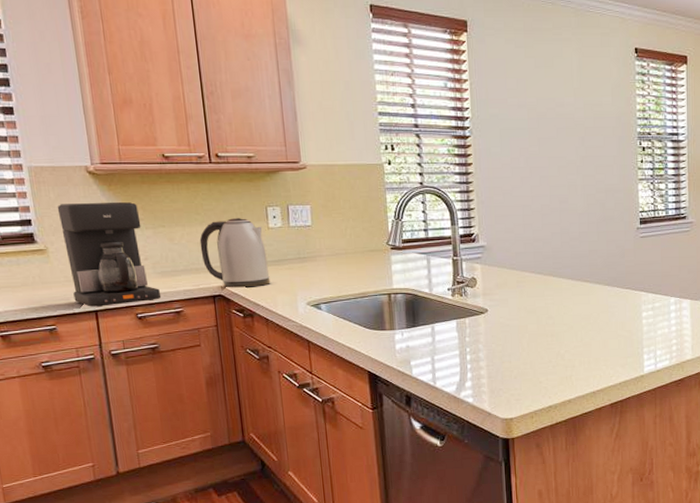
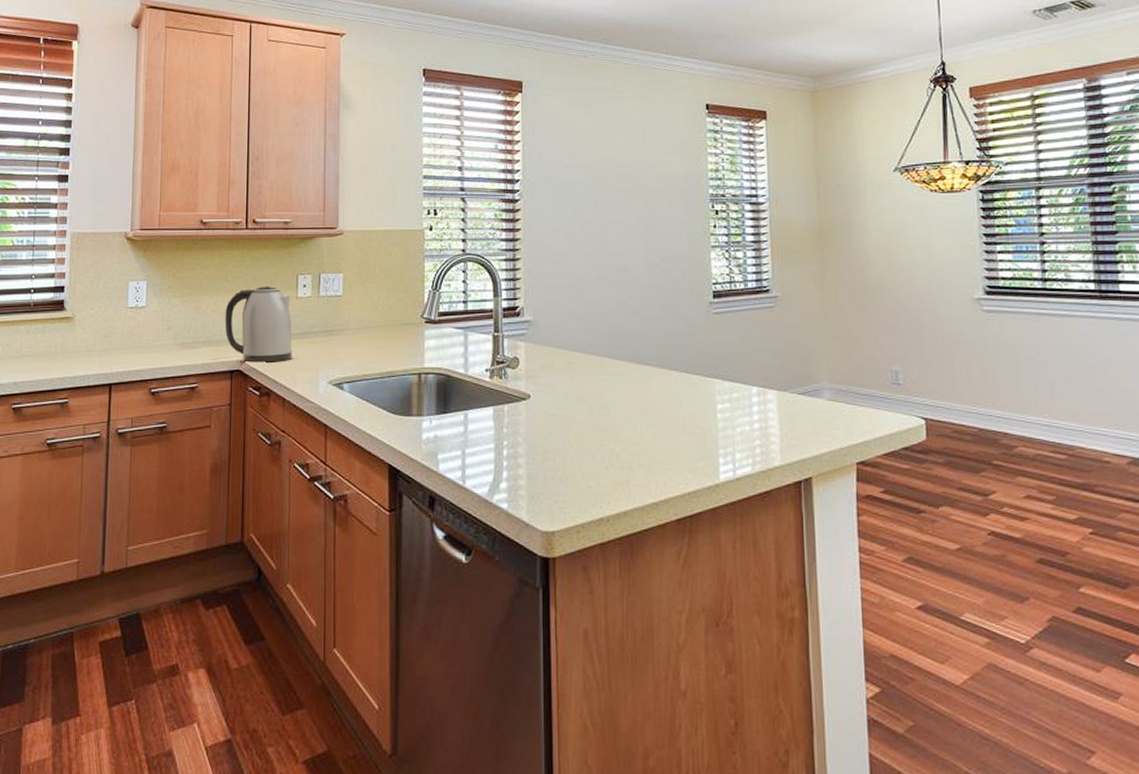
coffee maker: present [57,202,162,308] -> none [91,269,178,381]

